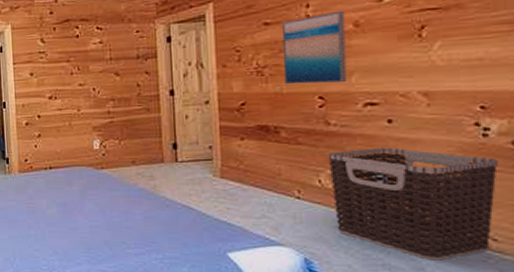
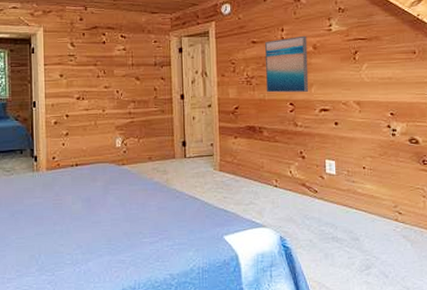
clothes hamper: present [328,147,498,261] -> none [296,144,401,232]

